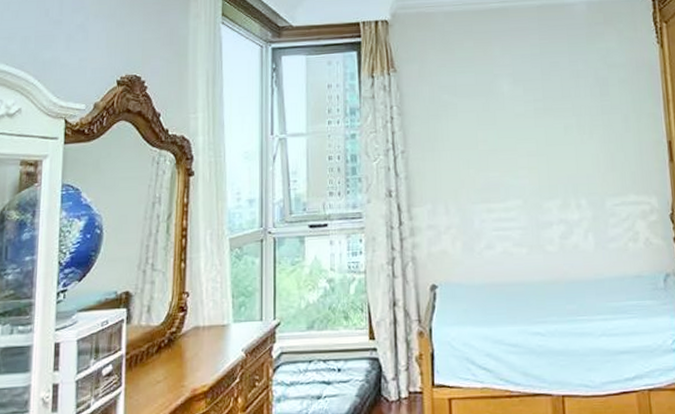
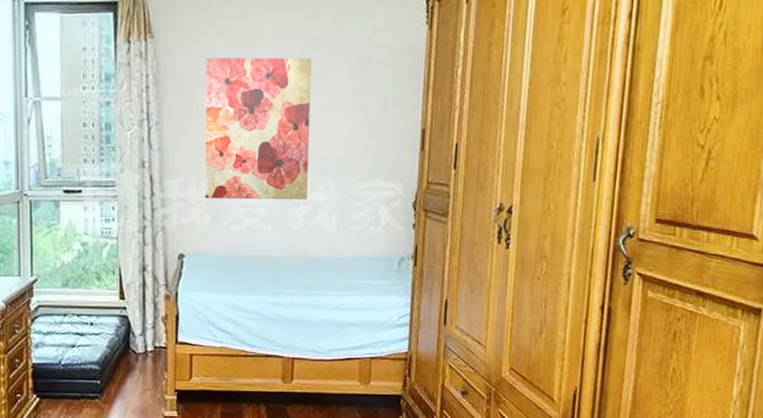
wall art: none [448,81,560,225] -> present [204,57,312,200]

